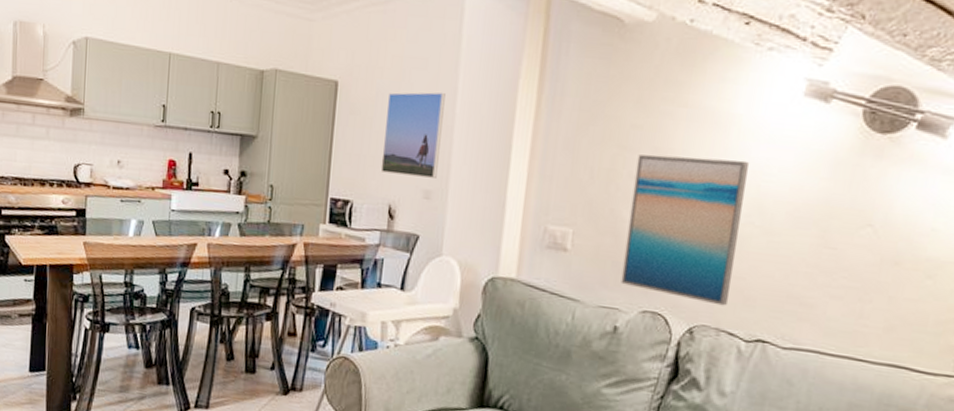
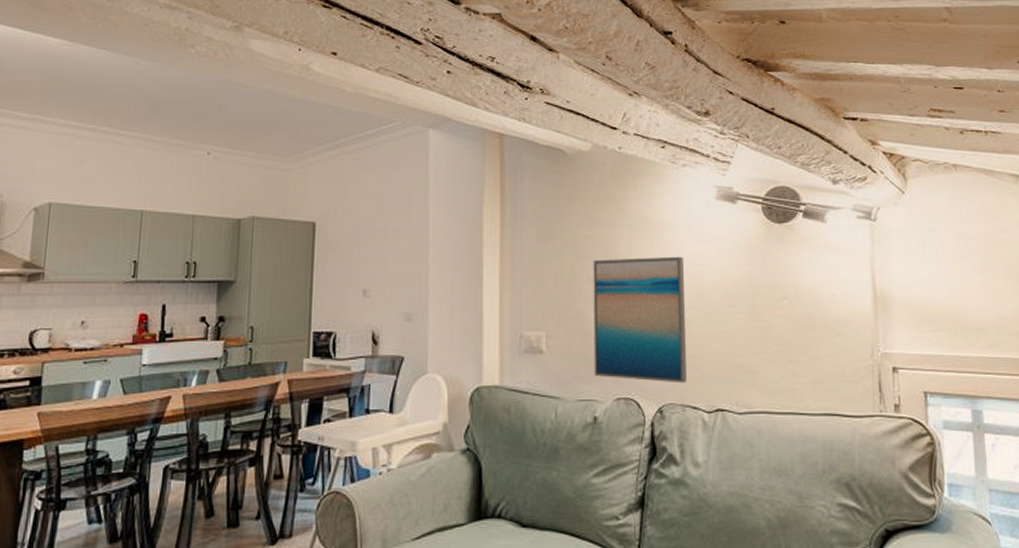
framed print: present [380,92,445,178] -> none [362,224,418,301]

